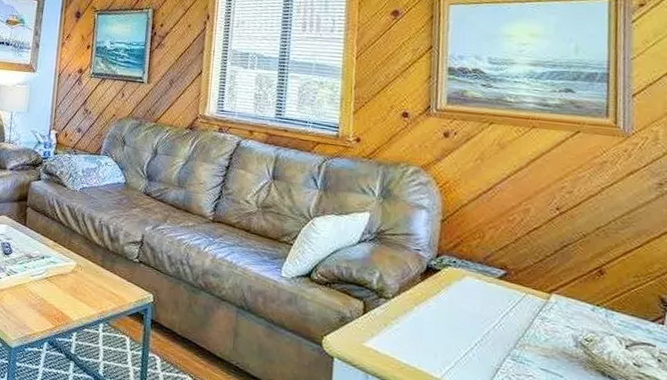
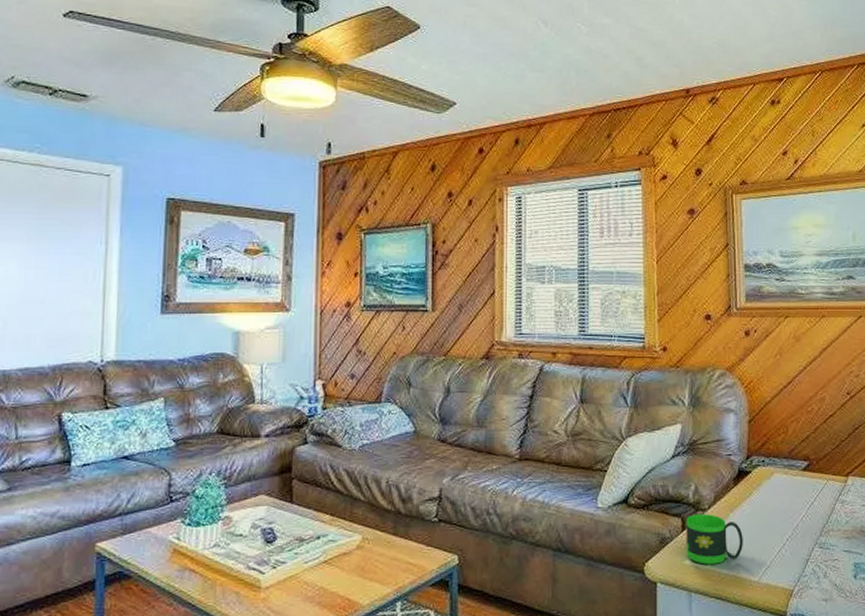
mug: none [365,300,427,353] -> present [686,514,743,565]

